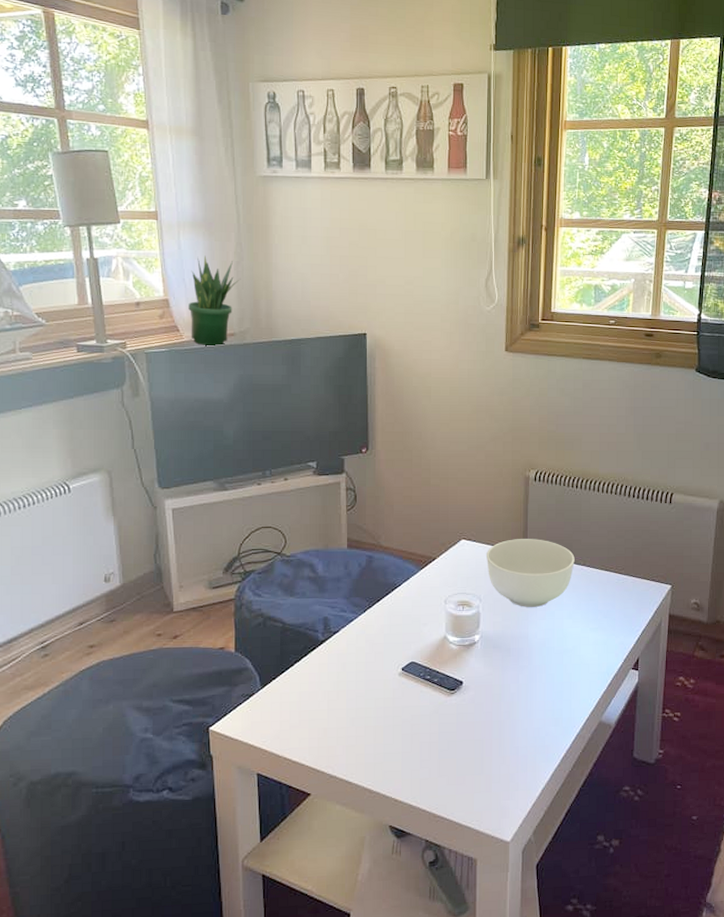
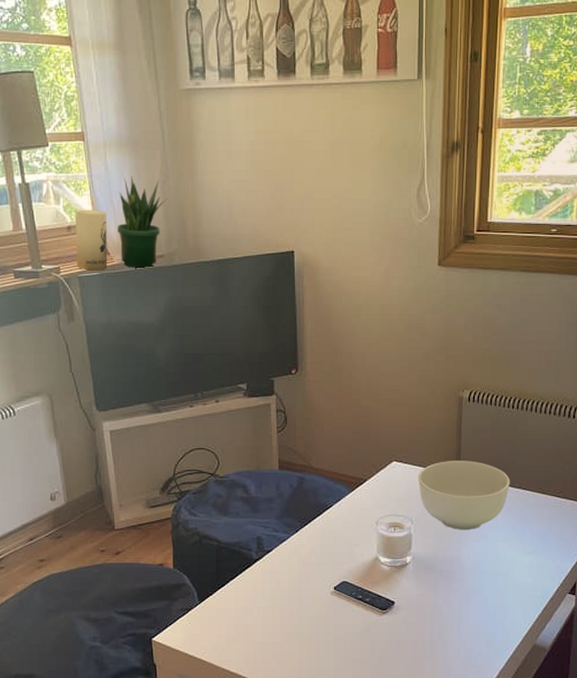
candle: none [145,286,177,347] -> present [75,209,108,271]

